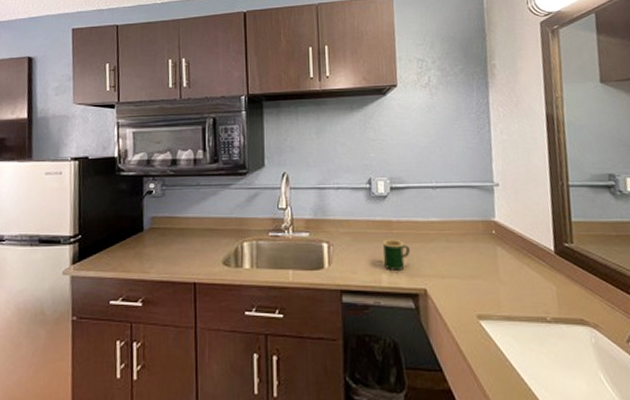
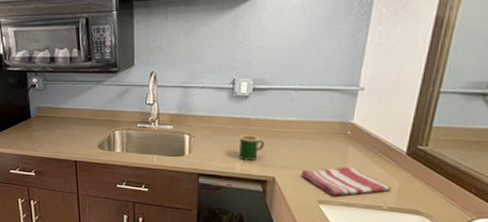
dish towel: none [453,271,551,308] -> present [301,167,392,196]

